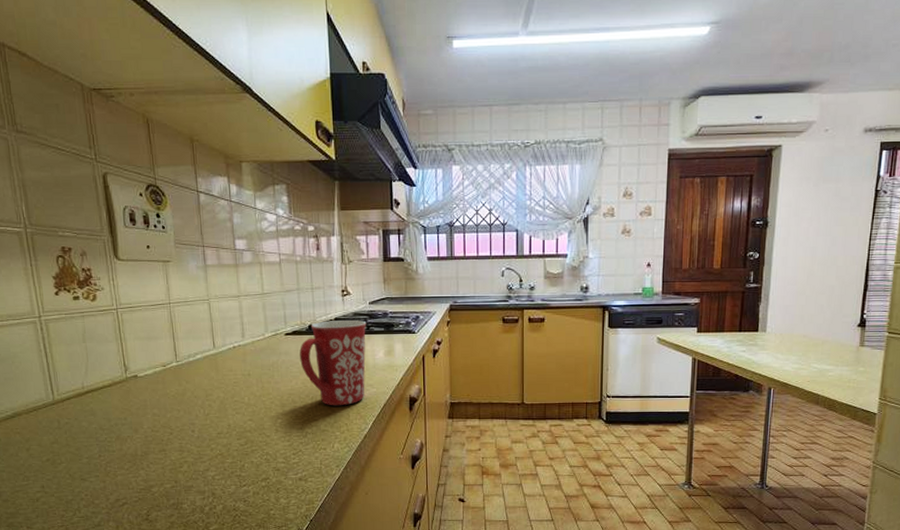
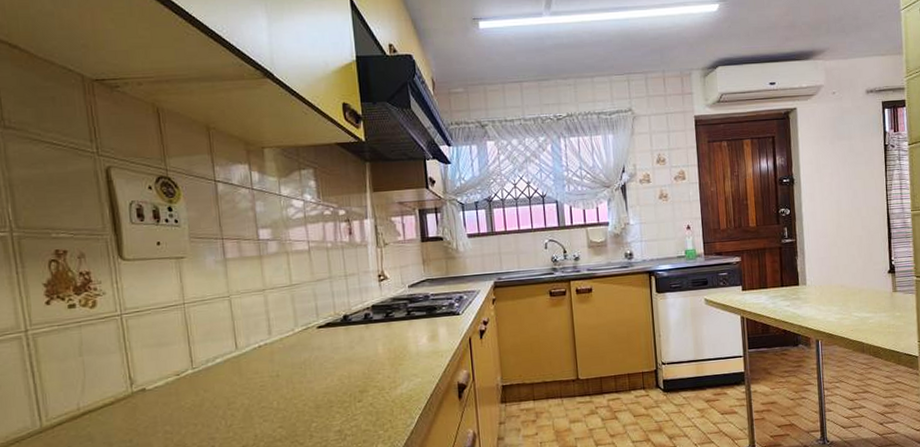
mug: present [300,320,367,406] -> none [334,305,409,402]

